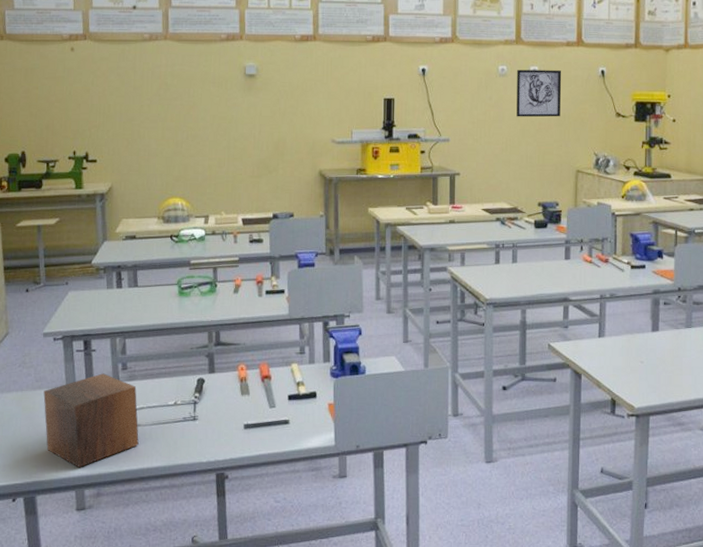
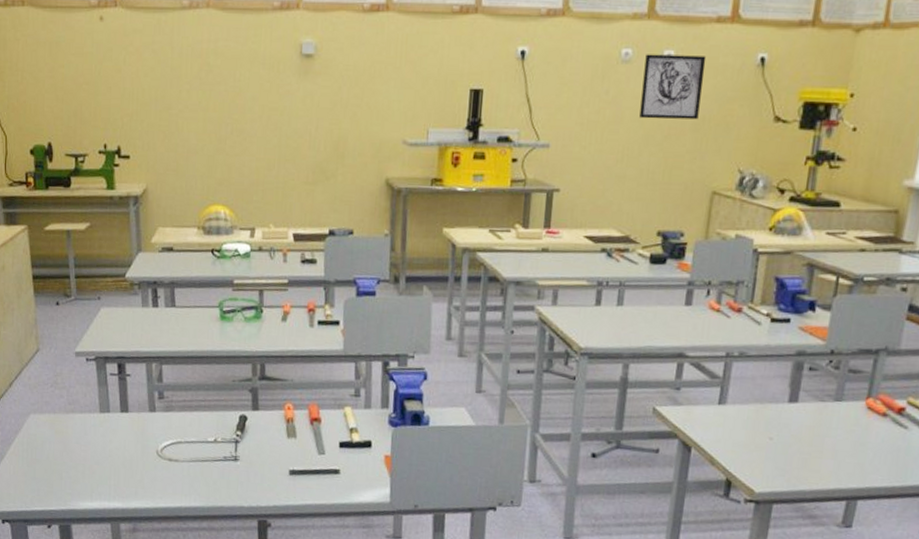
wooden block: present [43,373,139,467] -> none [77,401,176,500]

